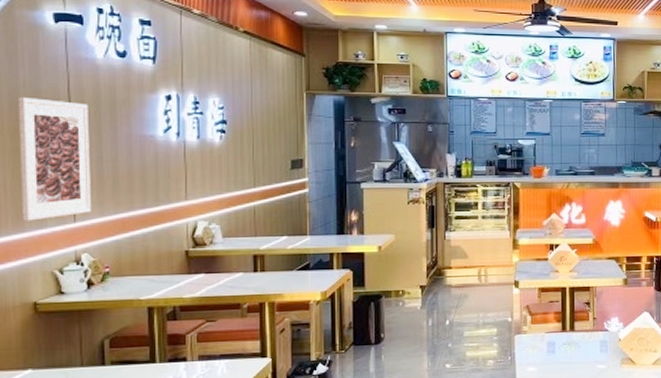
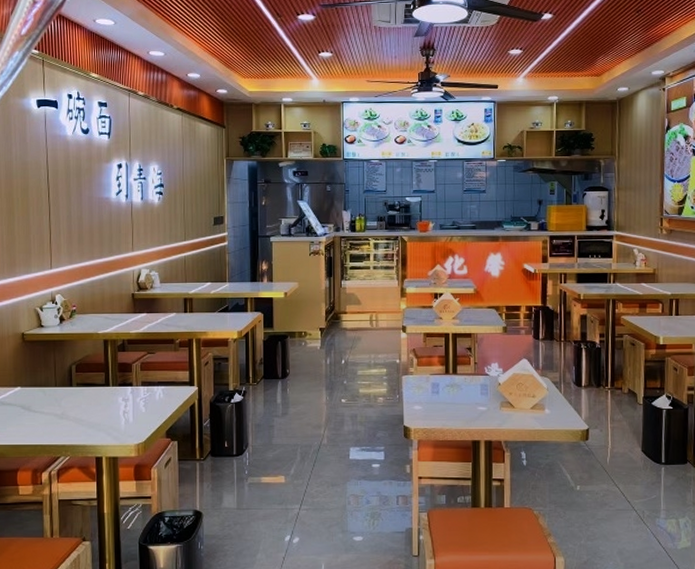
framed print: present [18,96,92,221] -> none [12,168,63,268]

